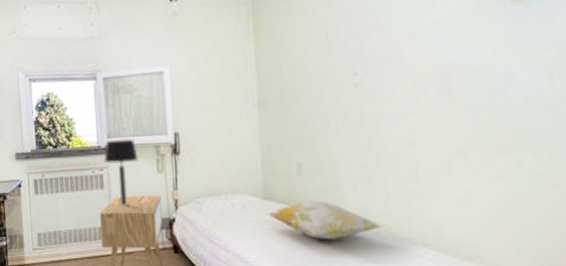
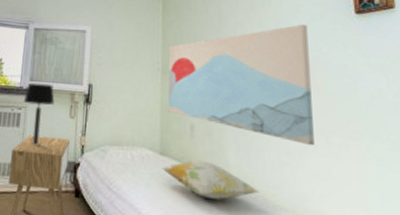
wall art: none [266,22,450,169] -> present [168,24,314,146]

